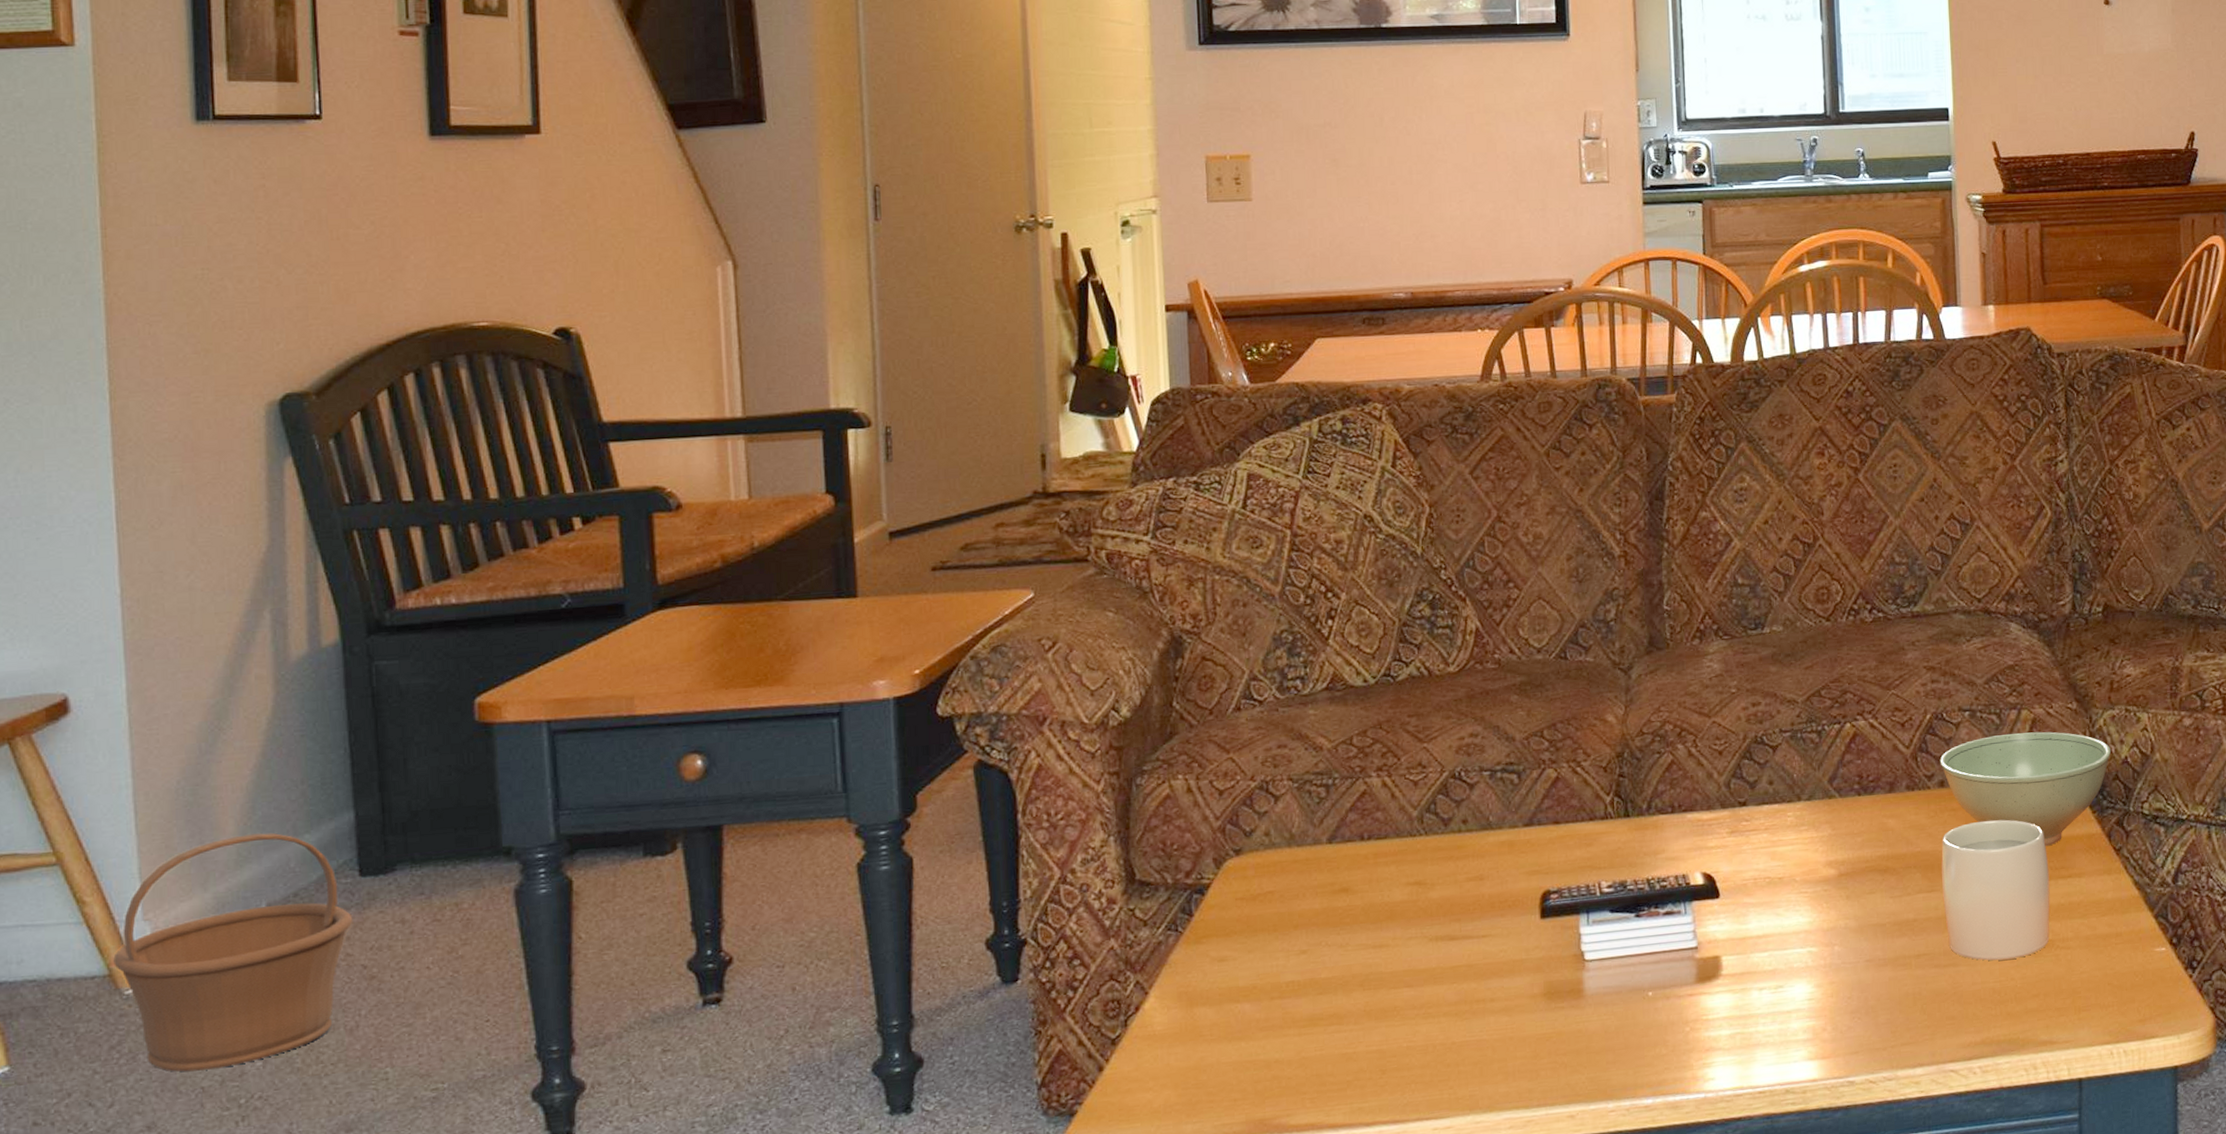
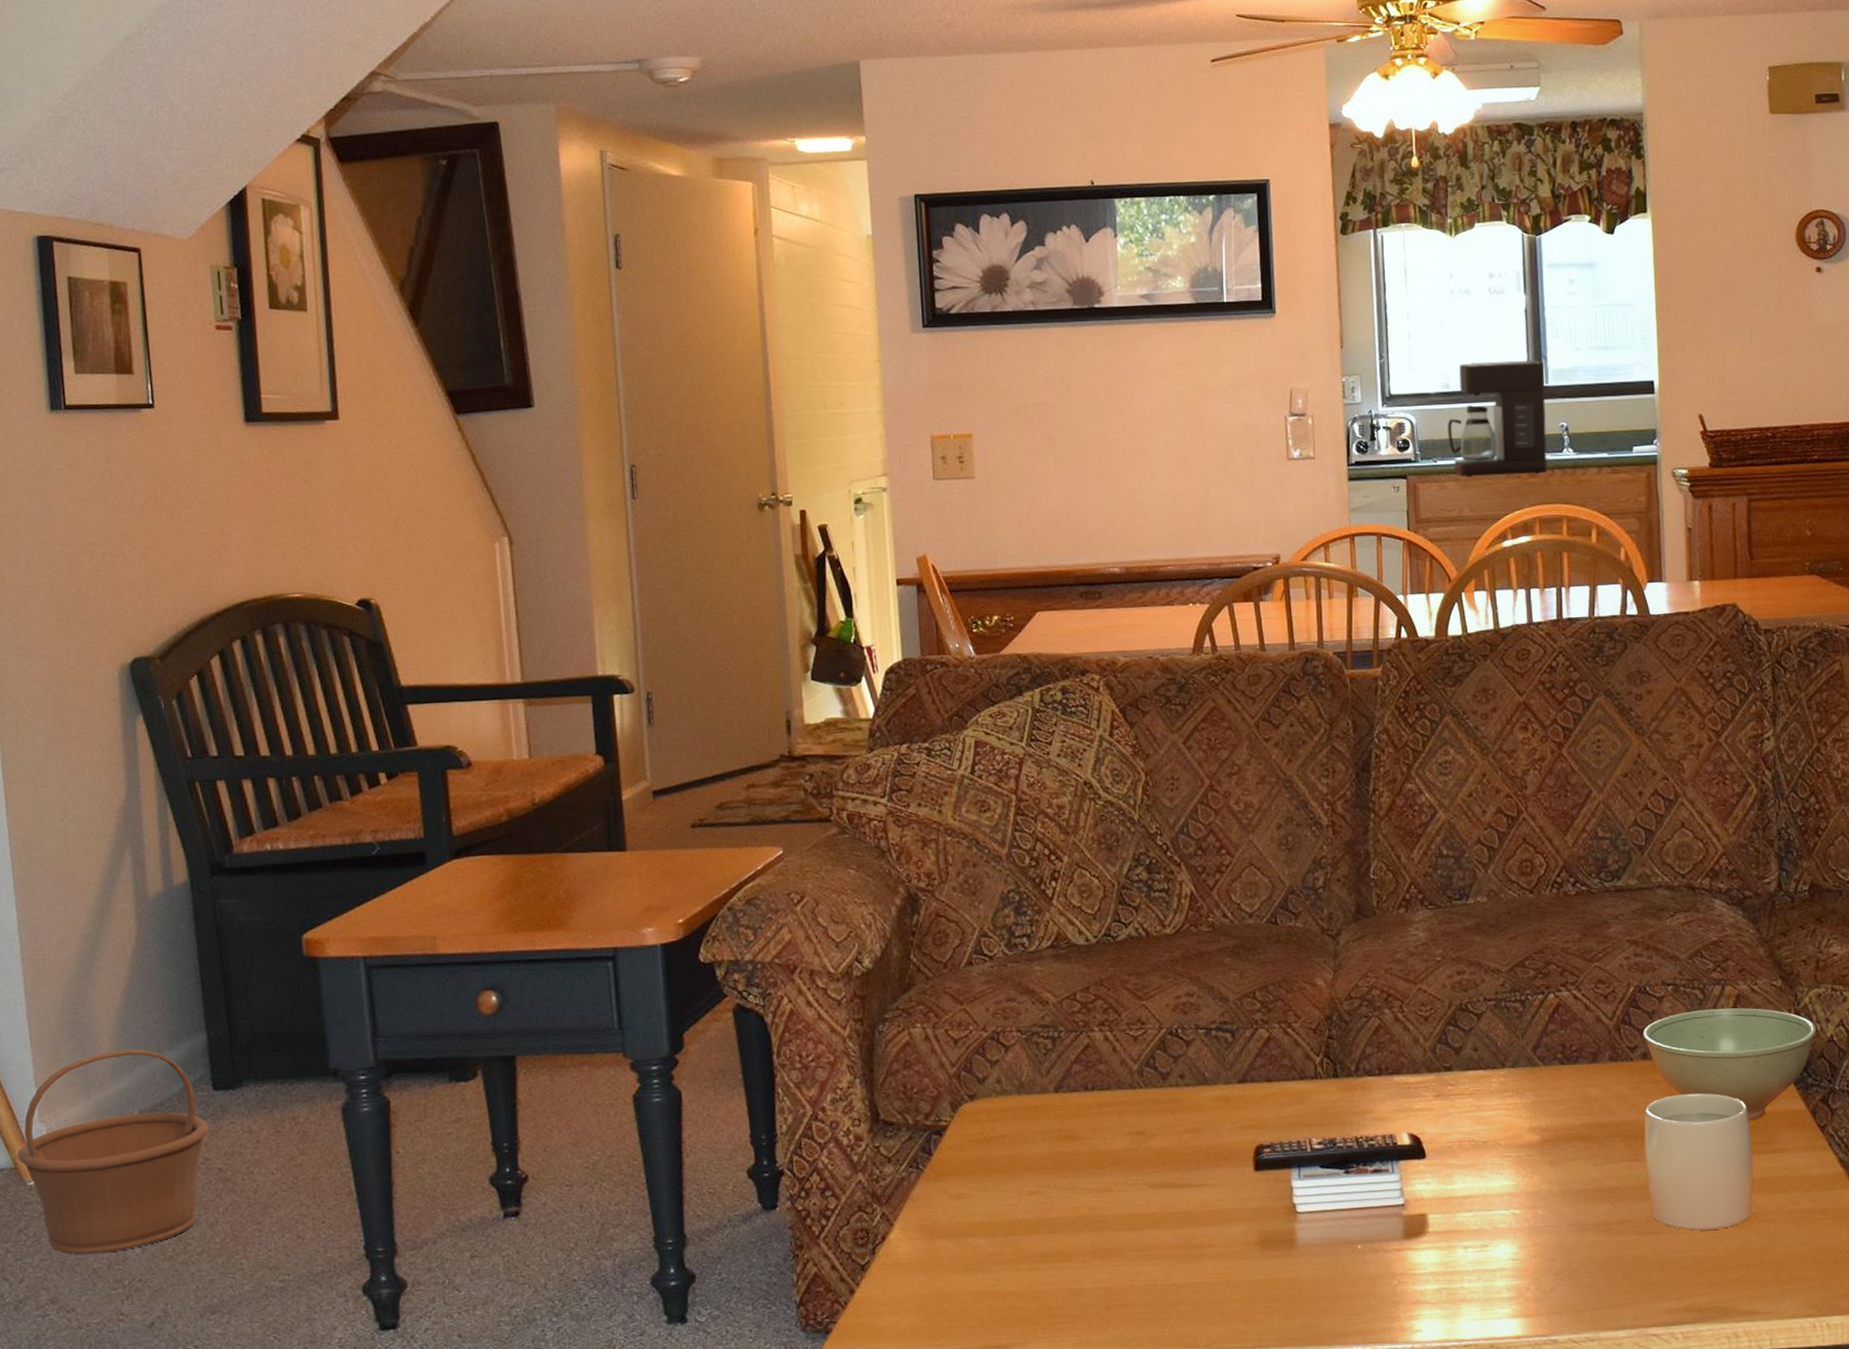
coffee maker: none [1744,86,1844,202] -> present [1447,360,1548,477]

